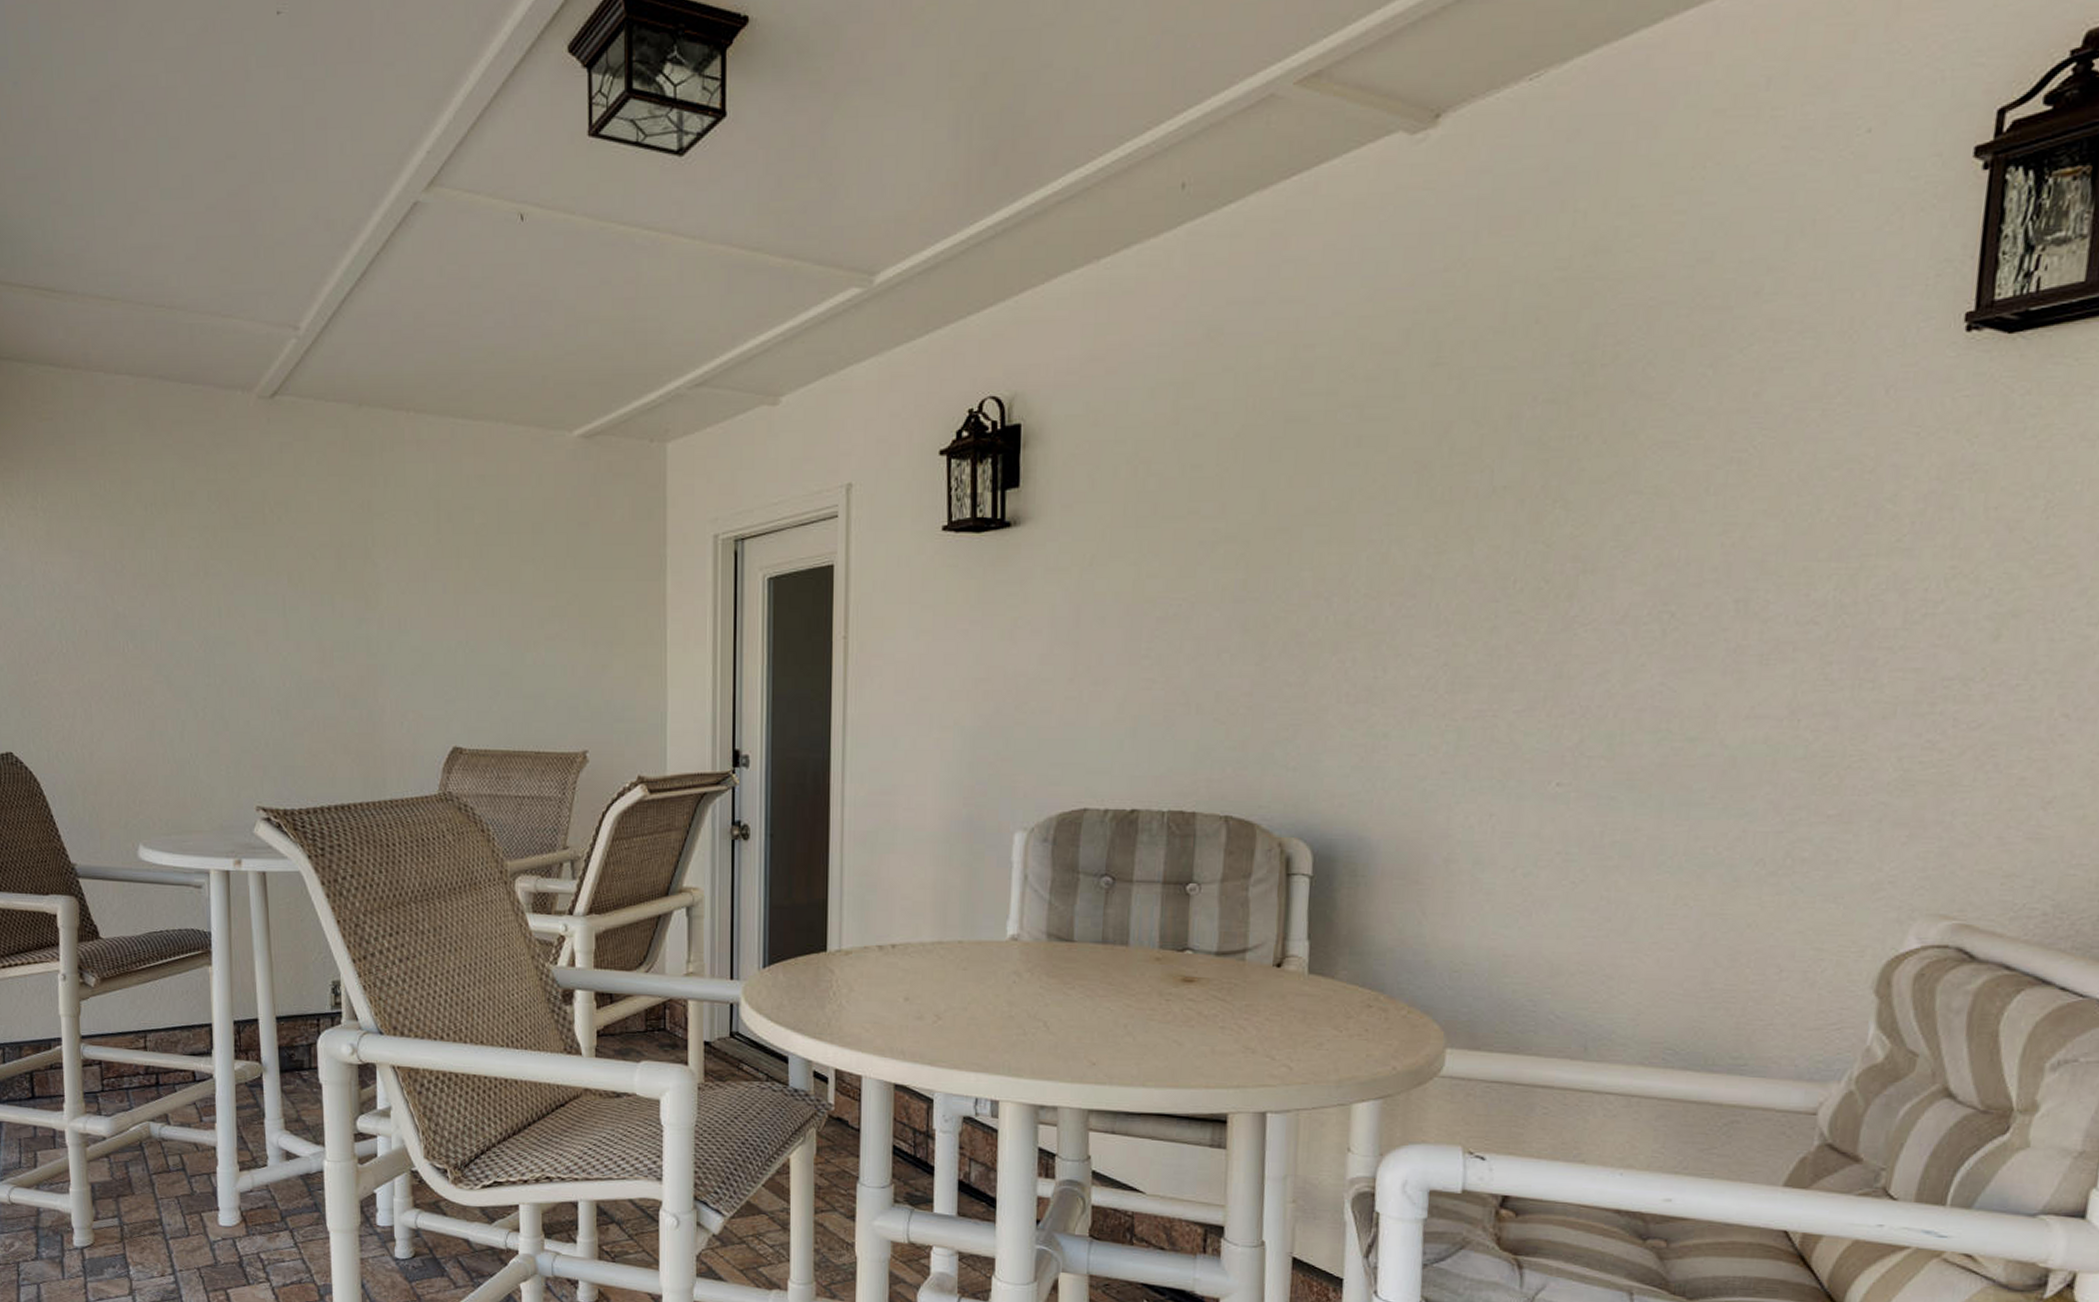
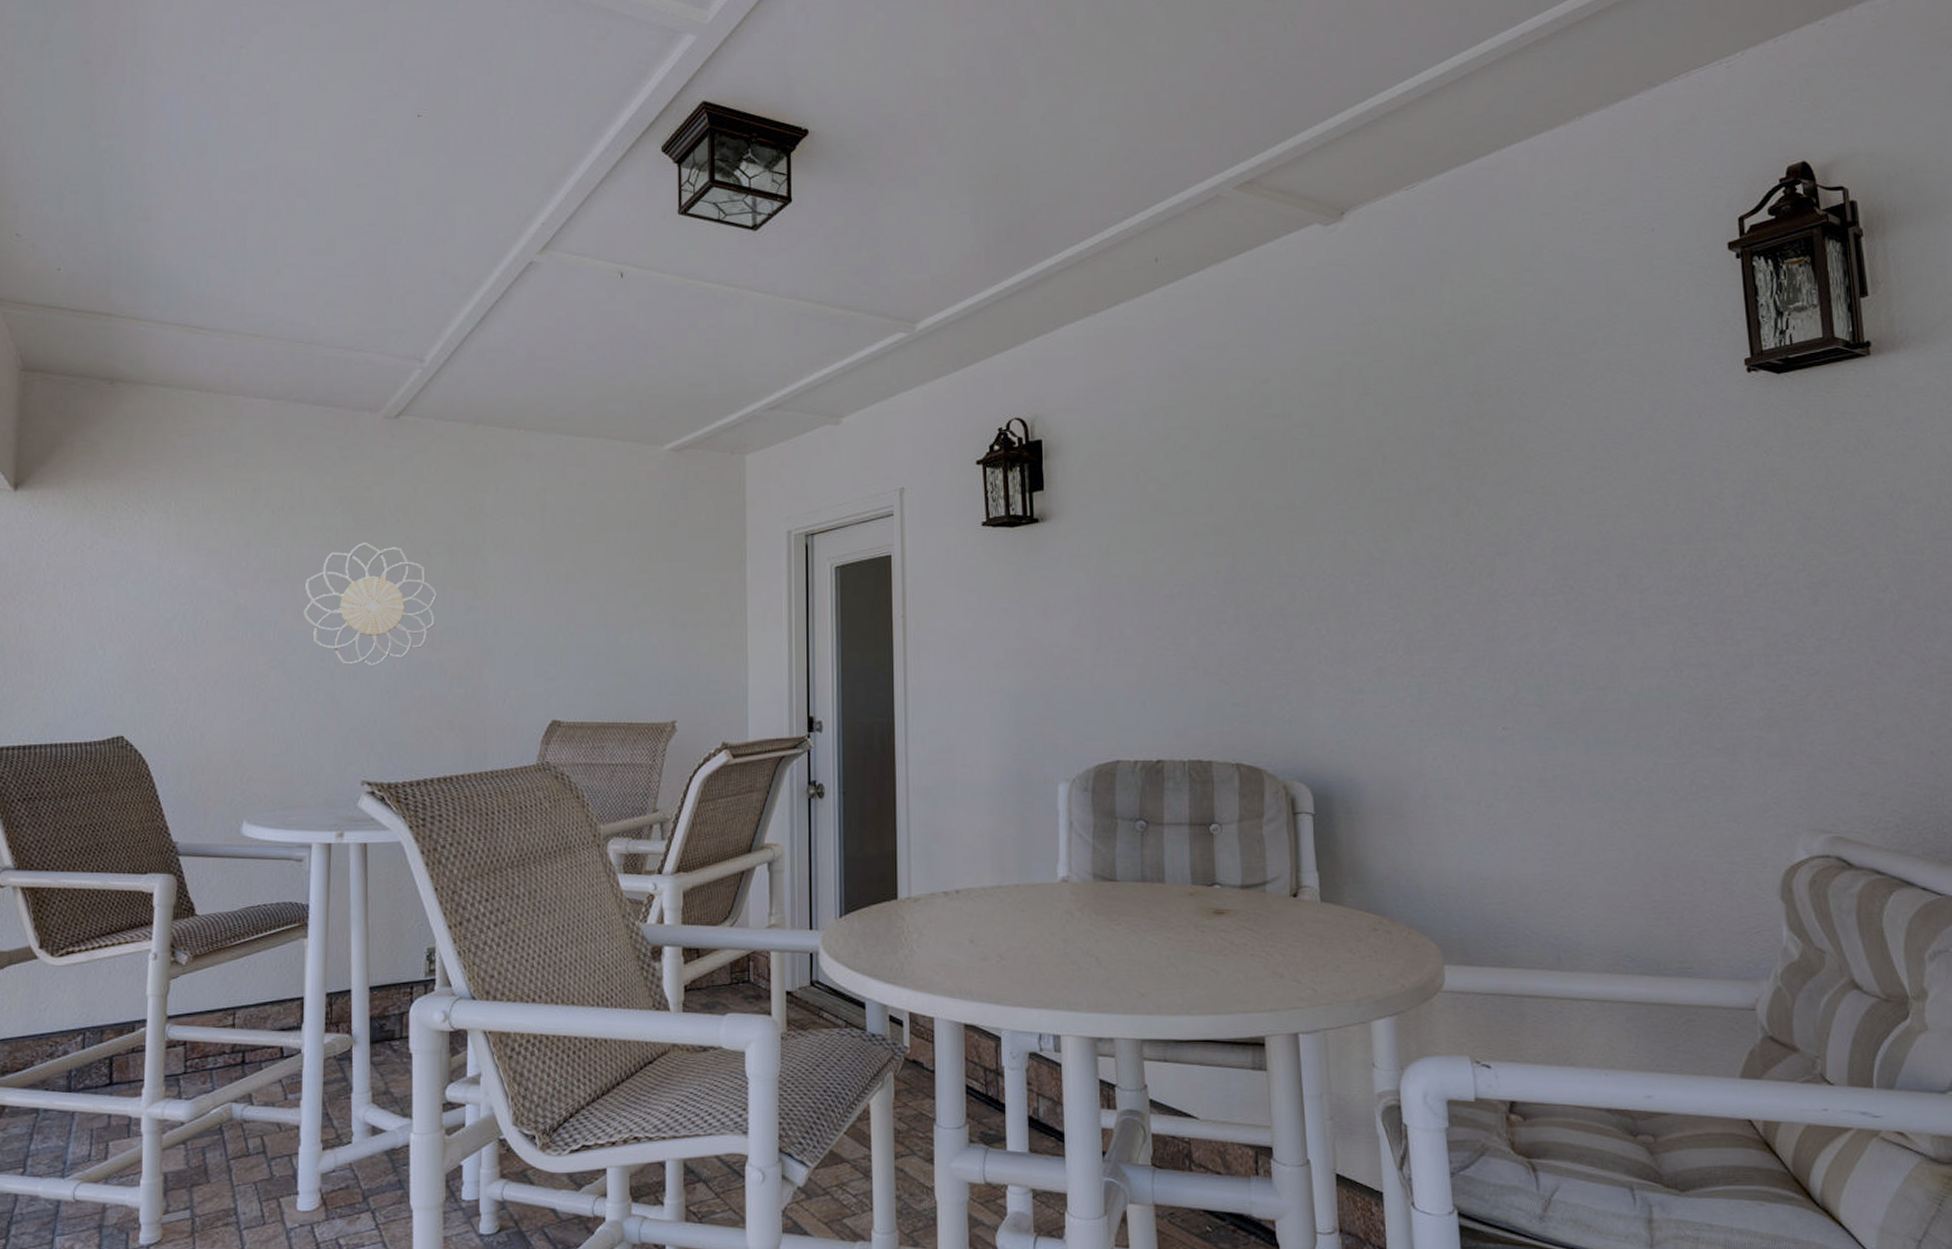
decorative wall piece: none [185,544,326,684] -> present [304,542,438,667]

